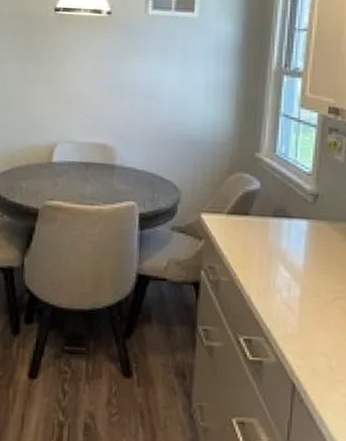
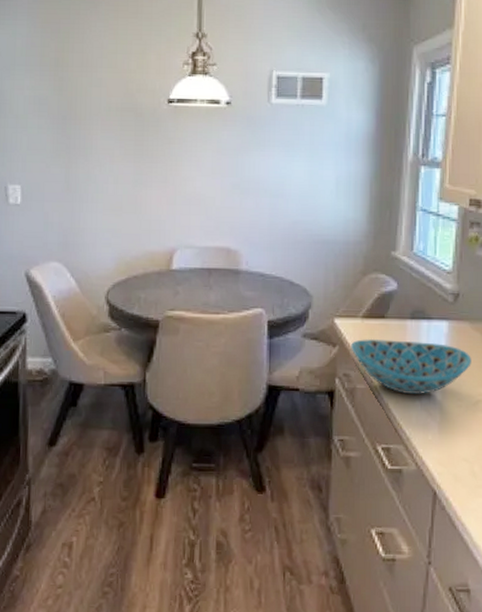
bowl: none [216,233,330,290] -> present [351,338,472,395]

